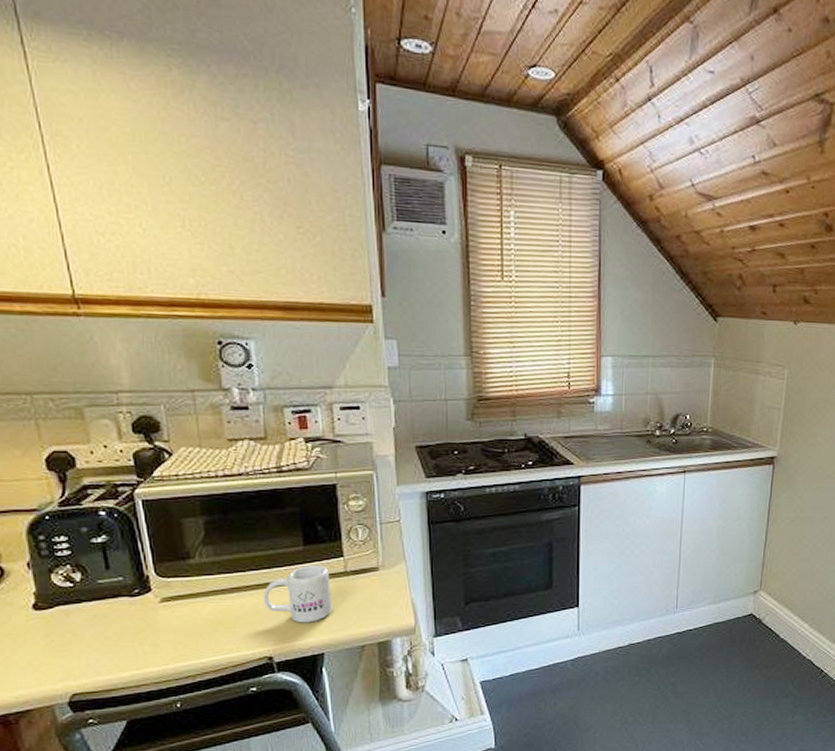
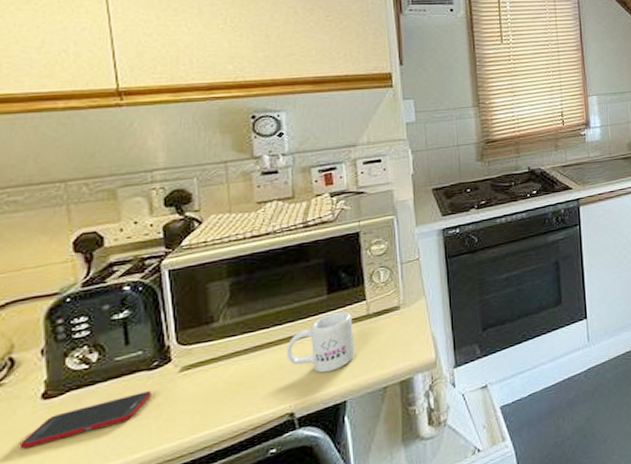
cell phone: none [18,616,135,652] -> present [19,391,151,450]

